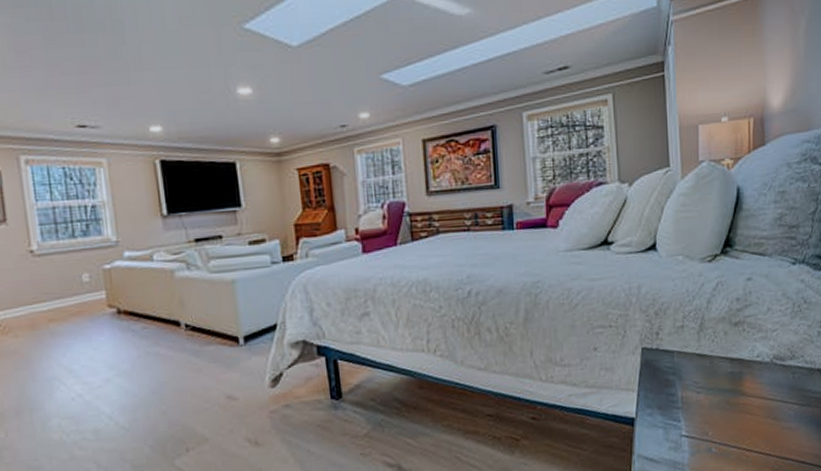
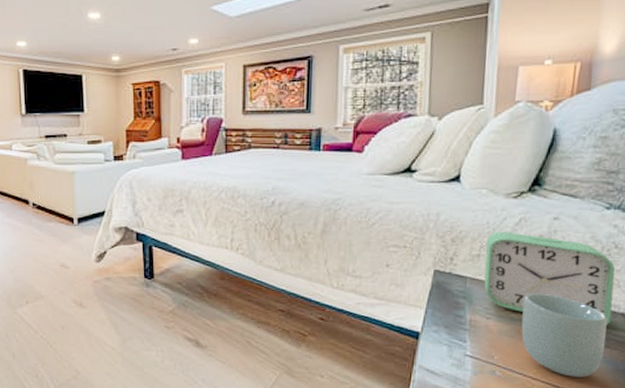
alarm clock: none [688,298,809,384] -> present [484,231,616,326]
cup: none [729,358,807,443] -> present [521,293,607,377]

